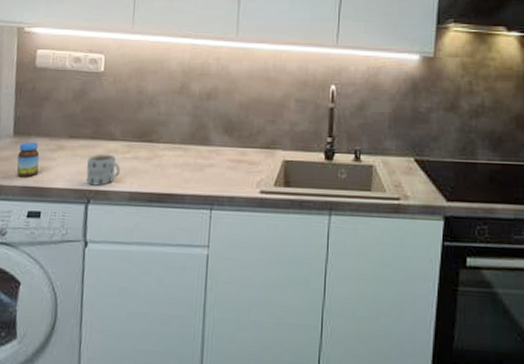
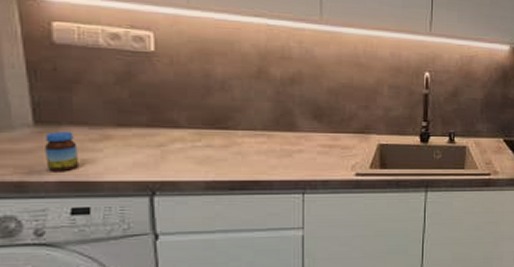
mug: present [86,154,121,186] -> none [146,143,191,177]

